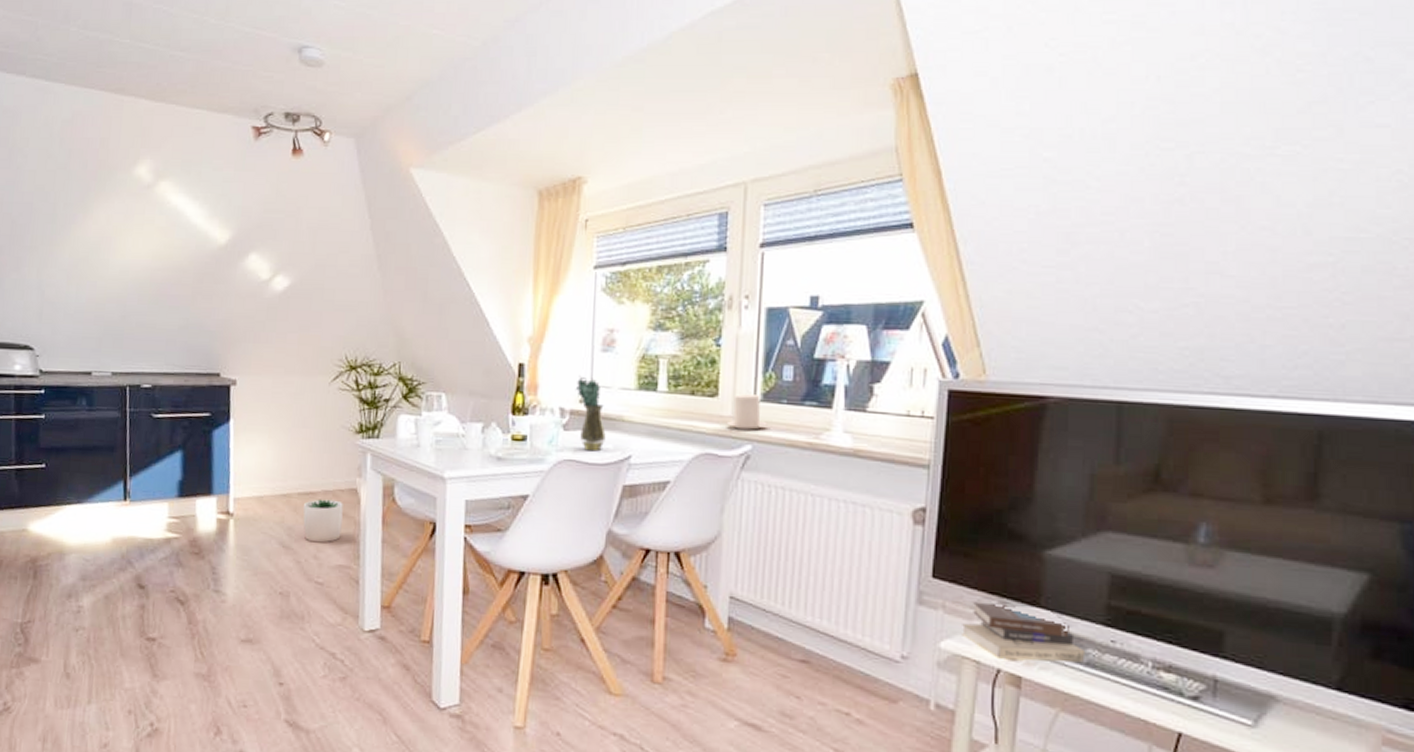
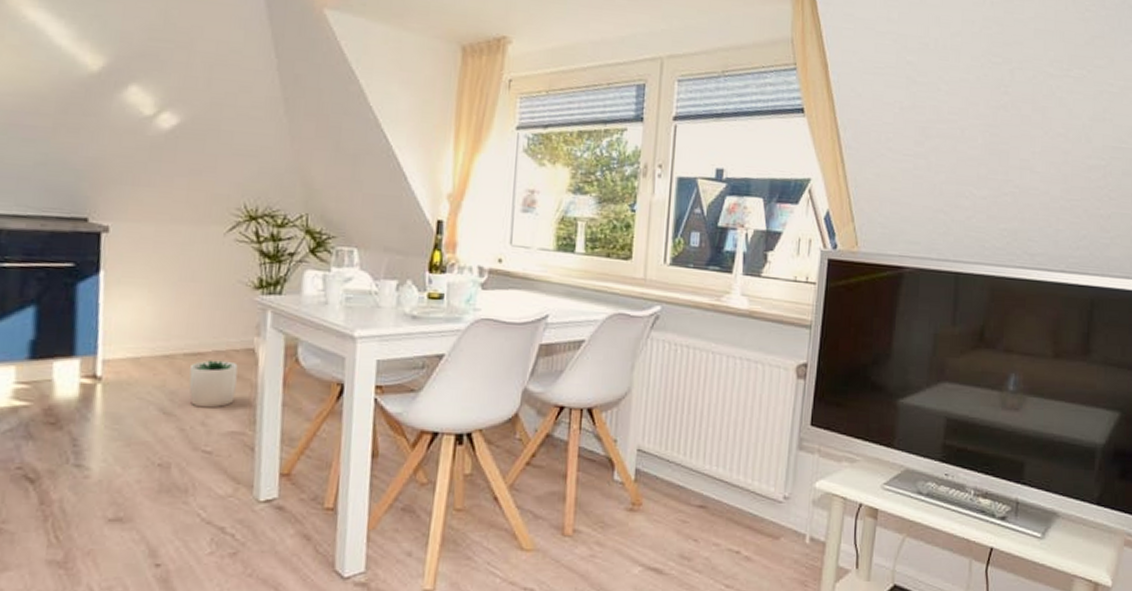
vase: present [575,376,606,452] -> none [494,235,524,311]
candle: present [726,393,768,430] -> none [638,257,676,292]
books: present [962,603,1086,663] -> none [833,447,927,495]

